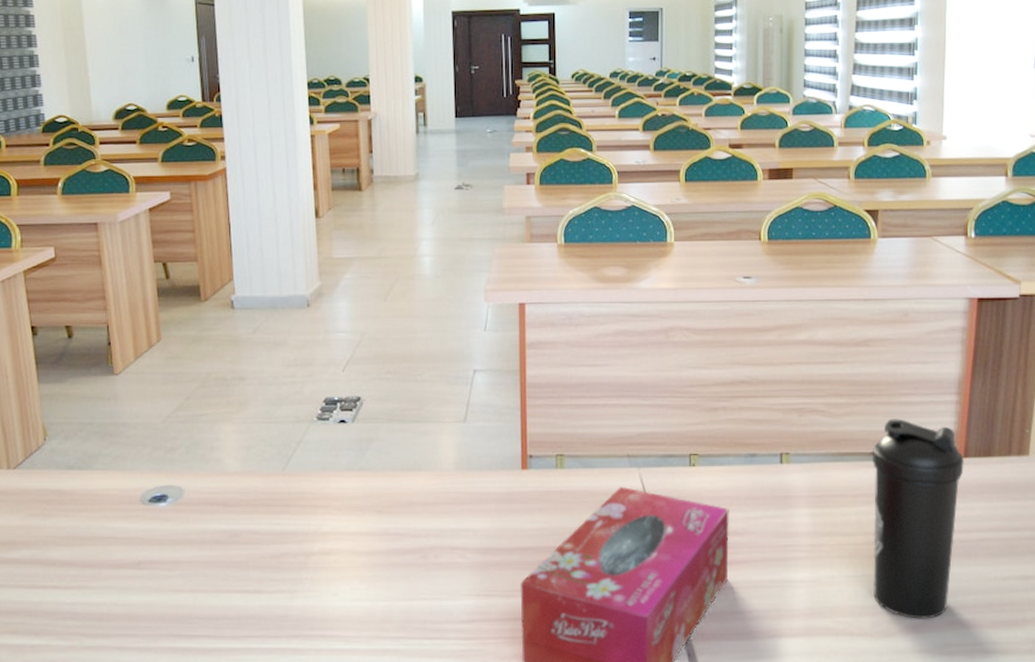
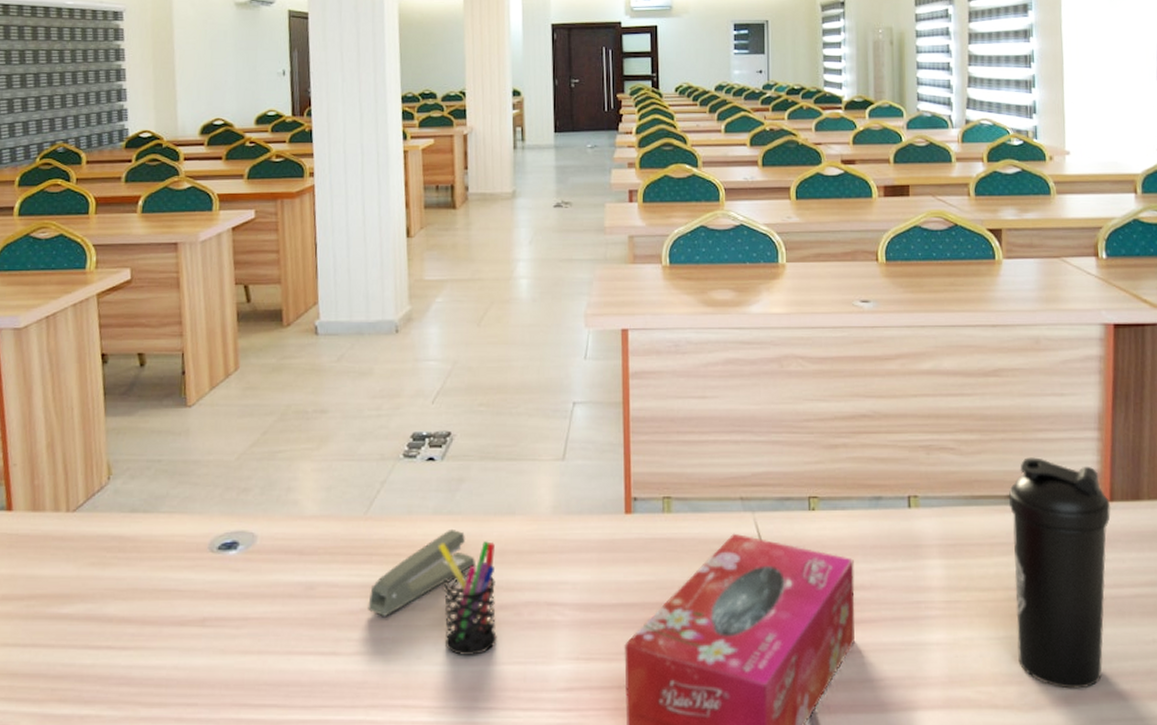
stapler: none [288,483,385,559] -> present [368,528,475,616]
pen holder: none [351,494,405,593] -> present [439,541,497,655]

